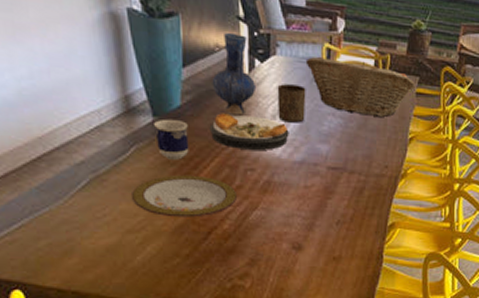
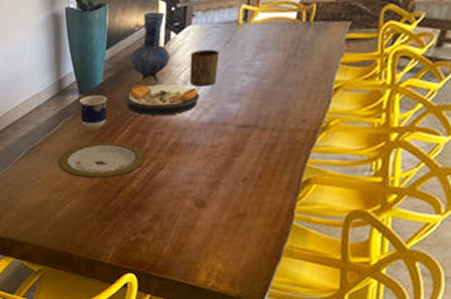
fruit basket: present [305,57,415,117] -> none [220,15,345,71]

